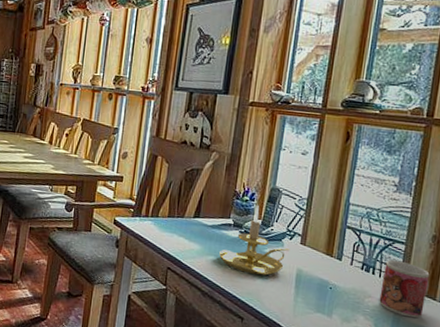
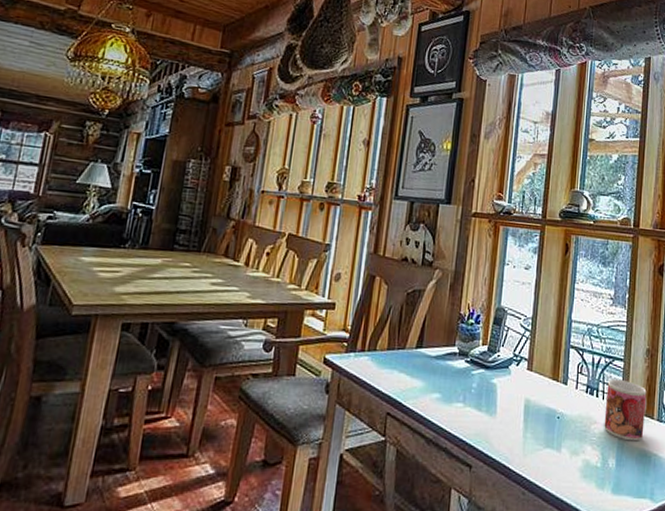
candle holder: present [219,205,290,276] -> none [444,328,517,412]

